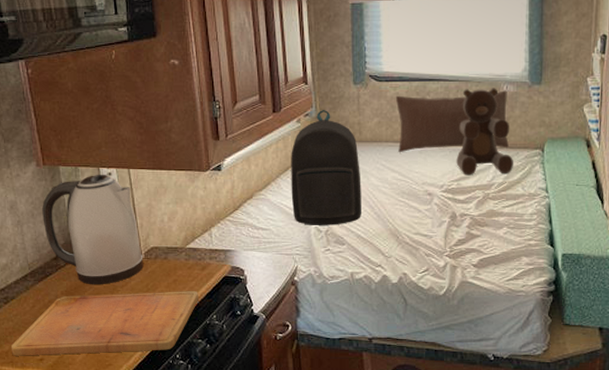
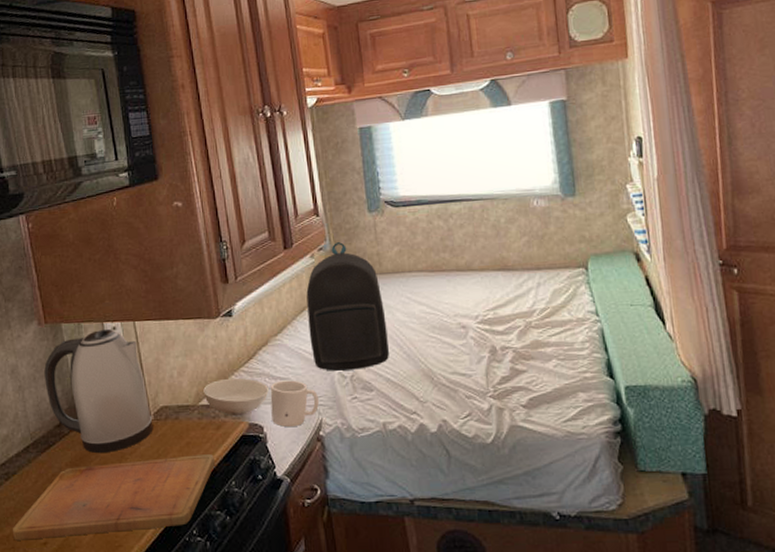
bowl: none [191,226,251,259] -> present [203,377,269,416]
mug: none [252,231,295,271] -> present [270,380,319,427]
pillow: present [395,90,509,153] -> none [415,205,547,283]
teddy bear: present [456,88,514,176] -> none [488,204,556,303]

